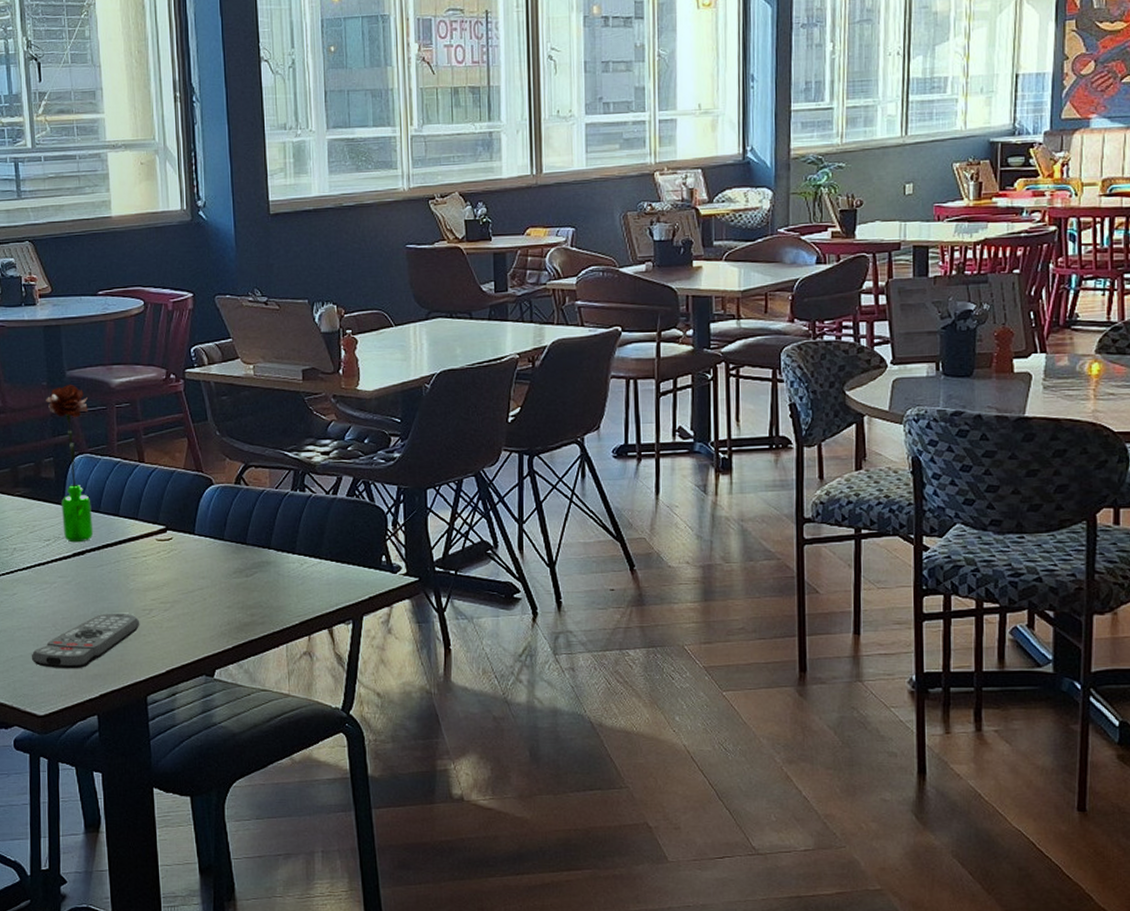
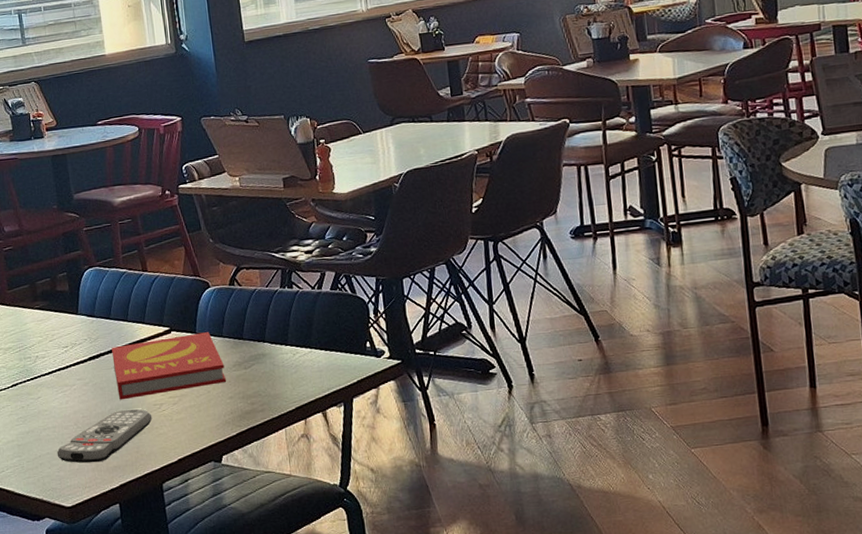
flower: present [46,384,94,543] -> none [57,205,106,348]
book: none [99,534,225,603] -> present [111,332,227,400]

